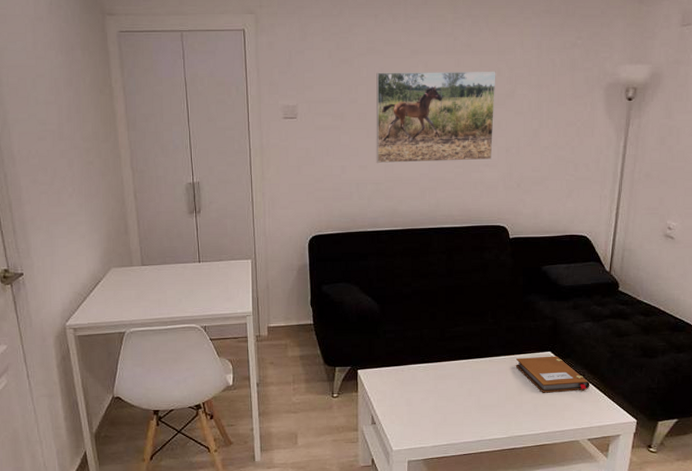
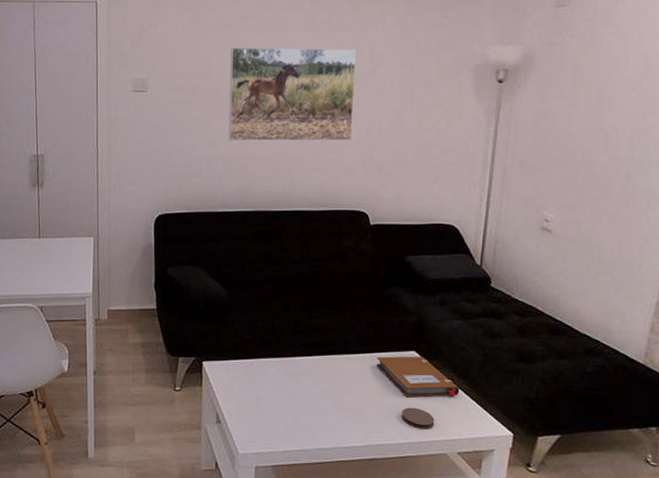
coaster: none [538,401,568,420] -> present [402,407,435,429]

